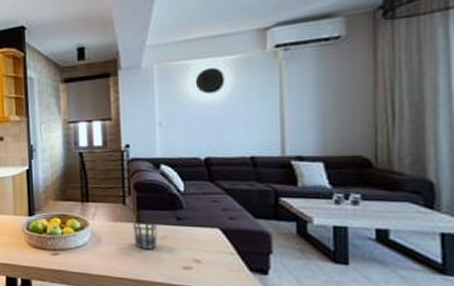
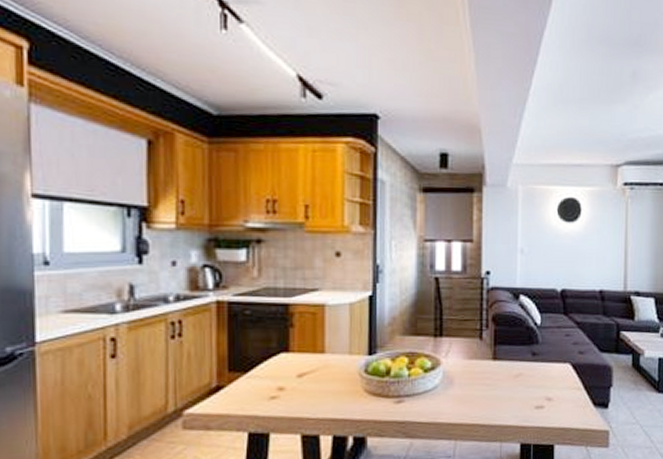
cup: present [132,222,157,249] -> none [488,358,513,389]

